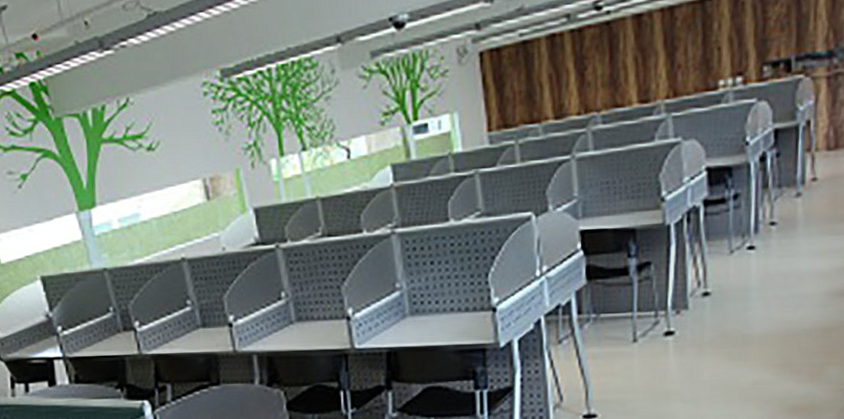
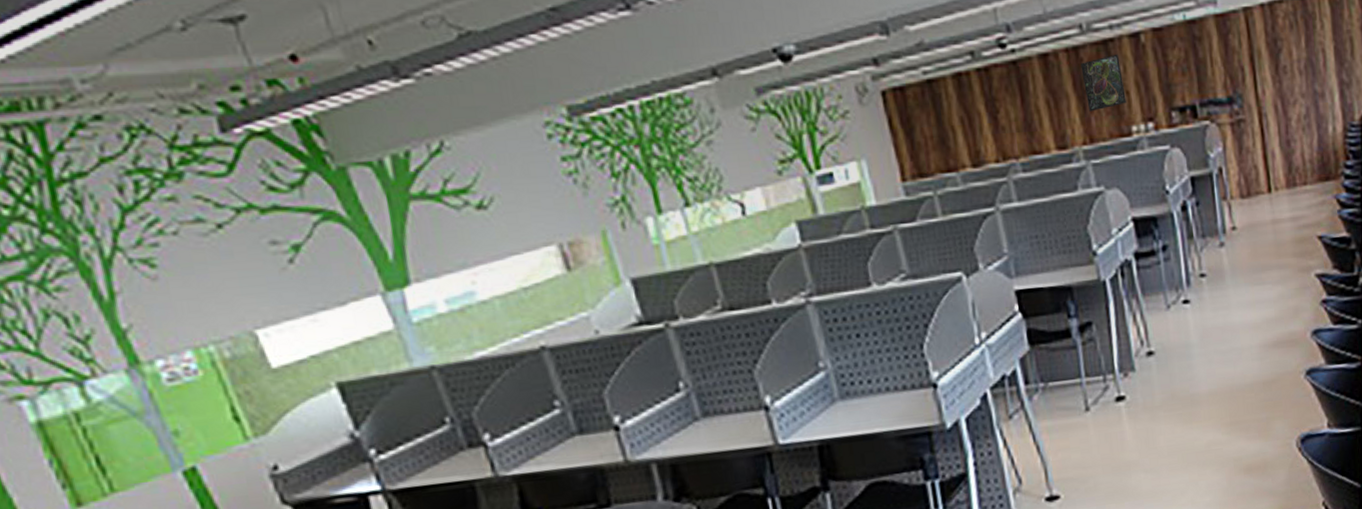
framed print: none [674,11,717,67] -> present [1081,53,1126,112]

